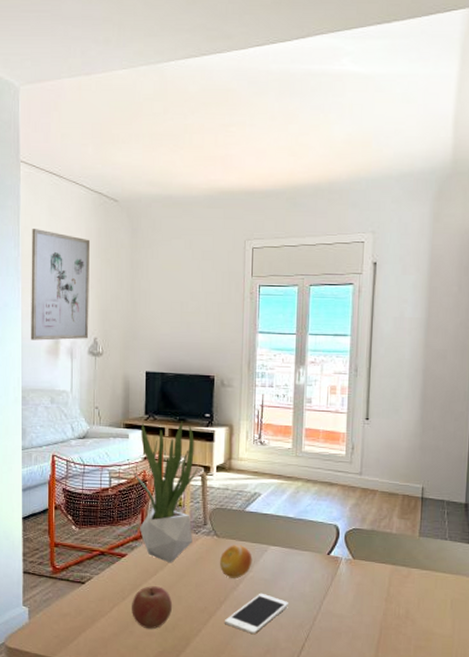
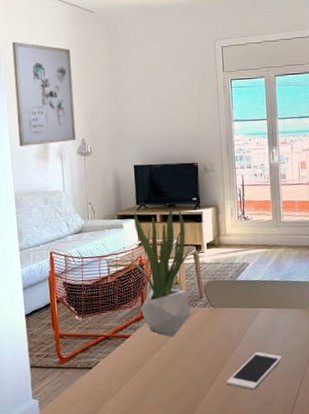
apple: present [132,586,172,629] -> none [139,360,177,401]
fruit: present [219,545,252,578] -> none [217,311,247,343]

